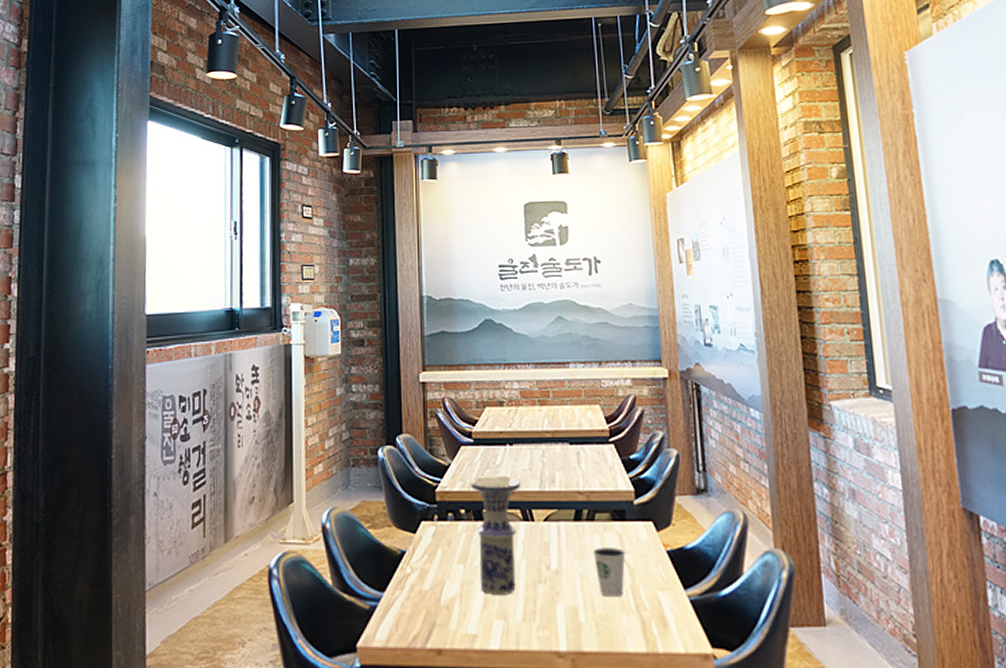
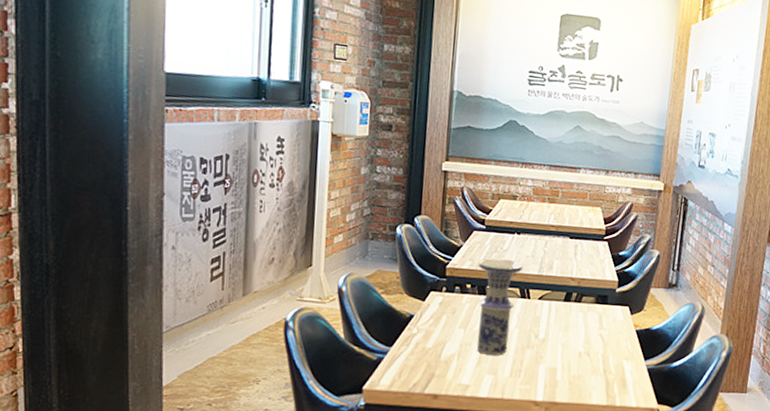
dixie cup: present [592,548,626,597] -> none [575,324,603,363]

